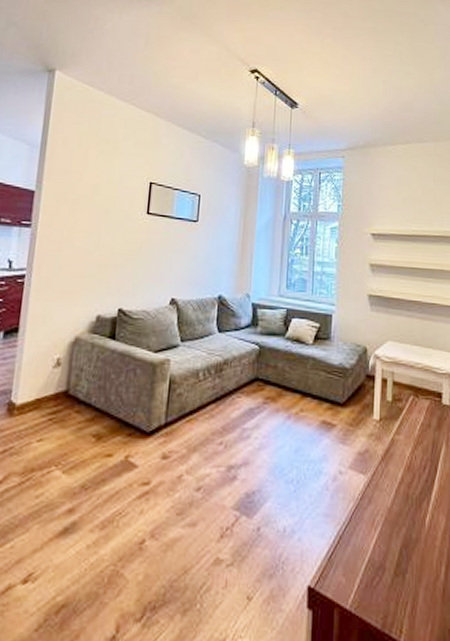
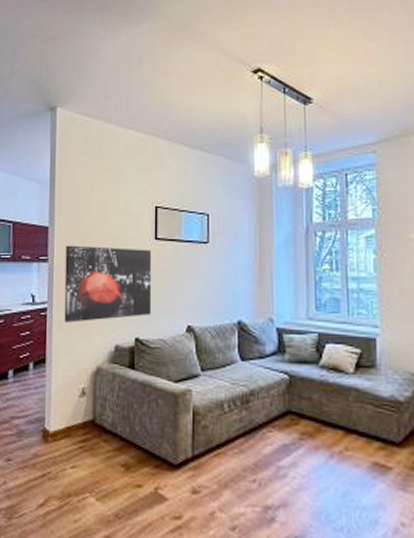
wall art: none [43,212,143,292] -> present [64,245,152,323]

